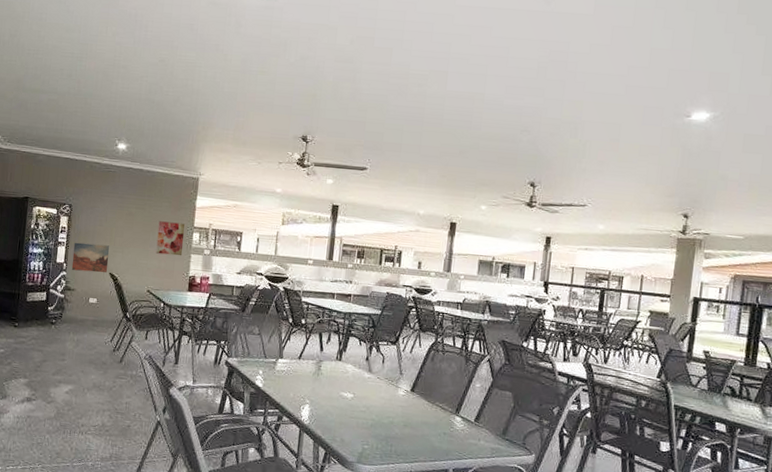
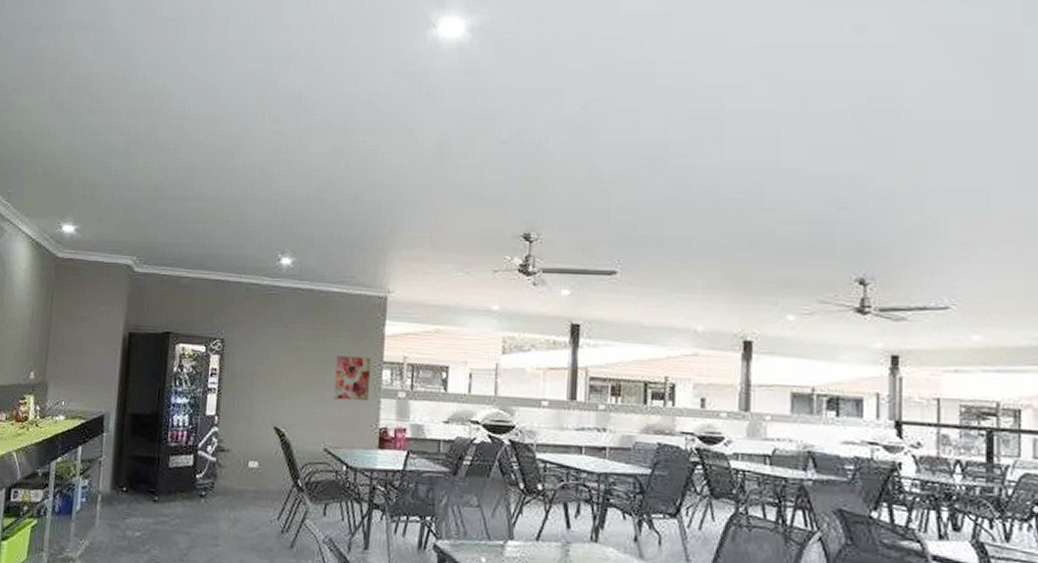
wall art: present [71,242,110,273] -> none [225,388,274,427]

